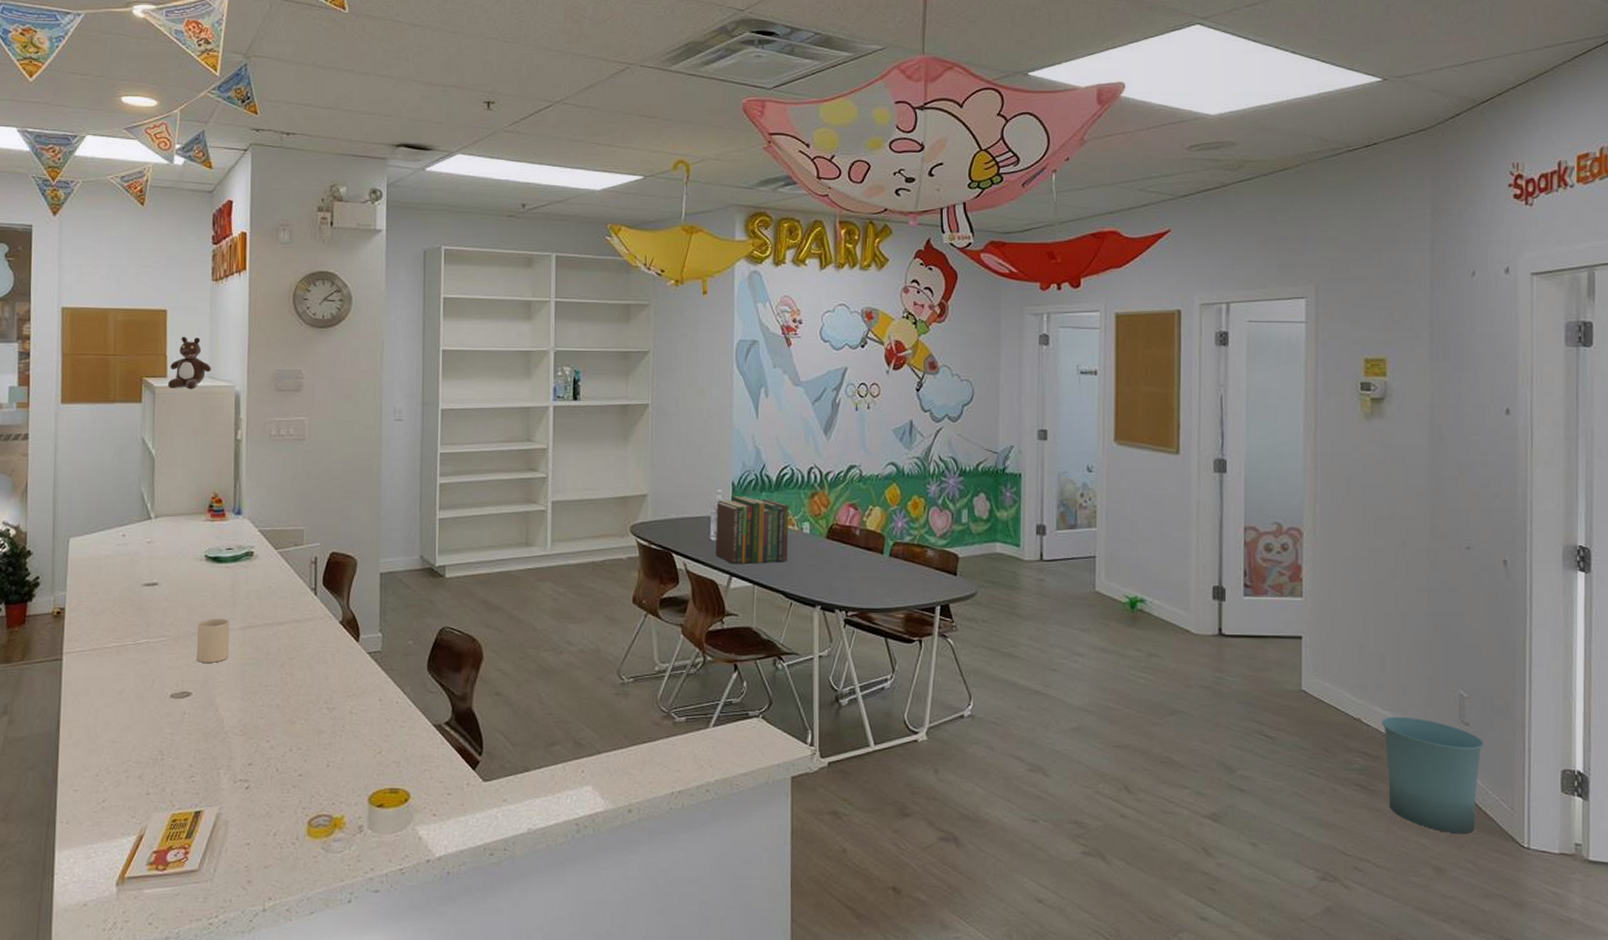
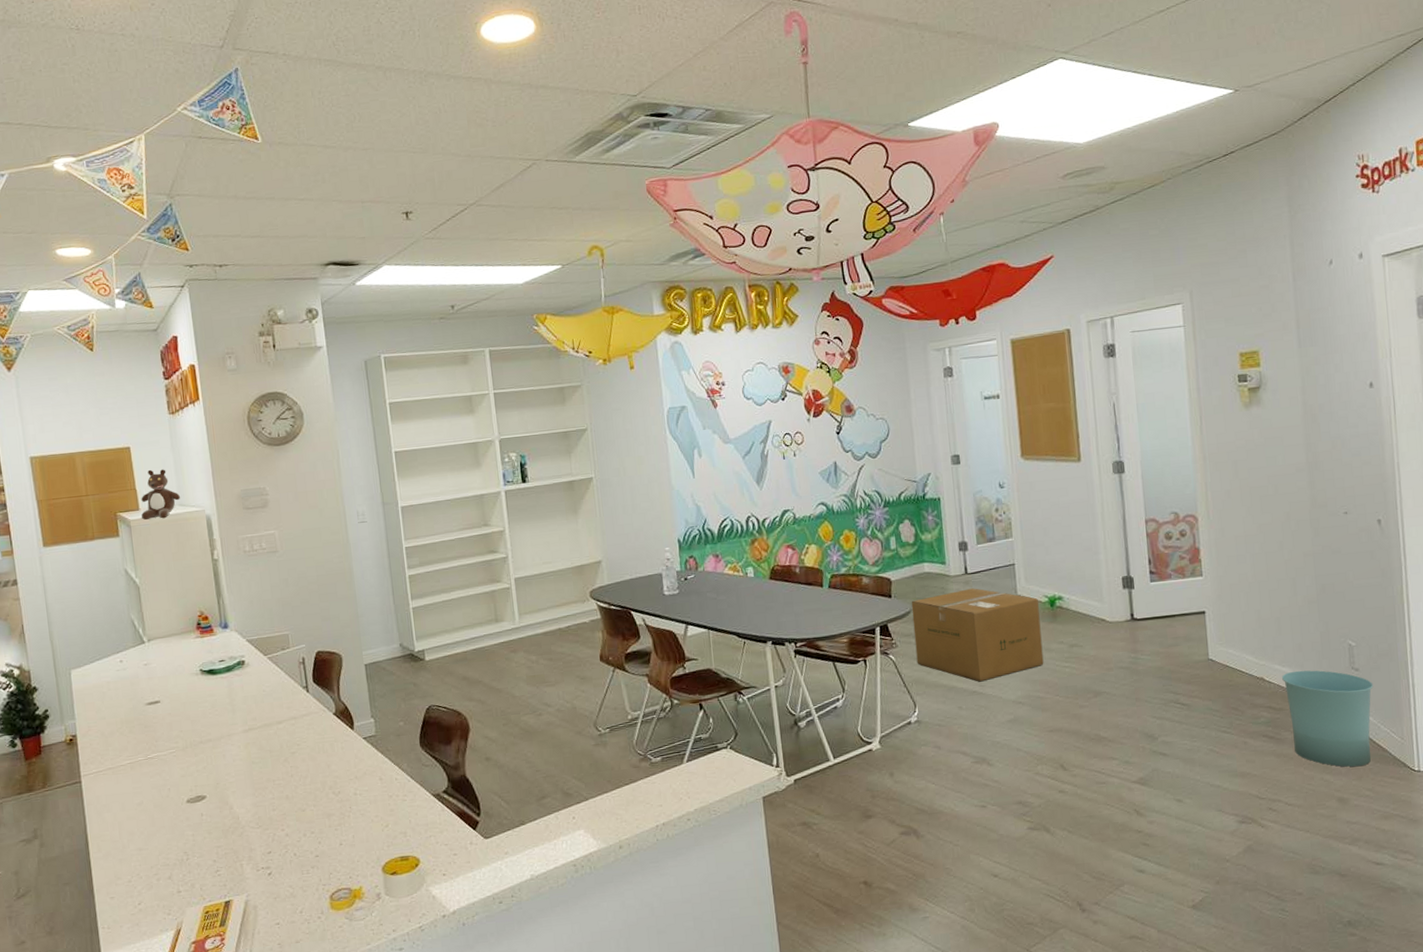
mug: present [196,618,229,663] -> none [202,724,235,768]
books: present [715,495,789,564] -> none [666,550,737,614]
box: none [977,577,1117,682] -> present [911,588,1044,682]

